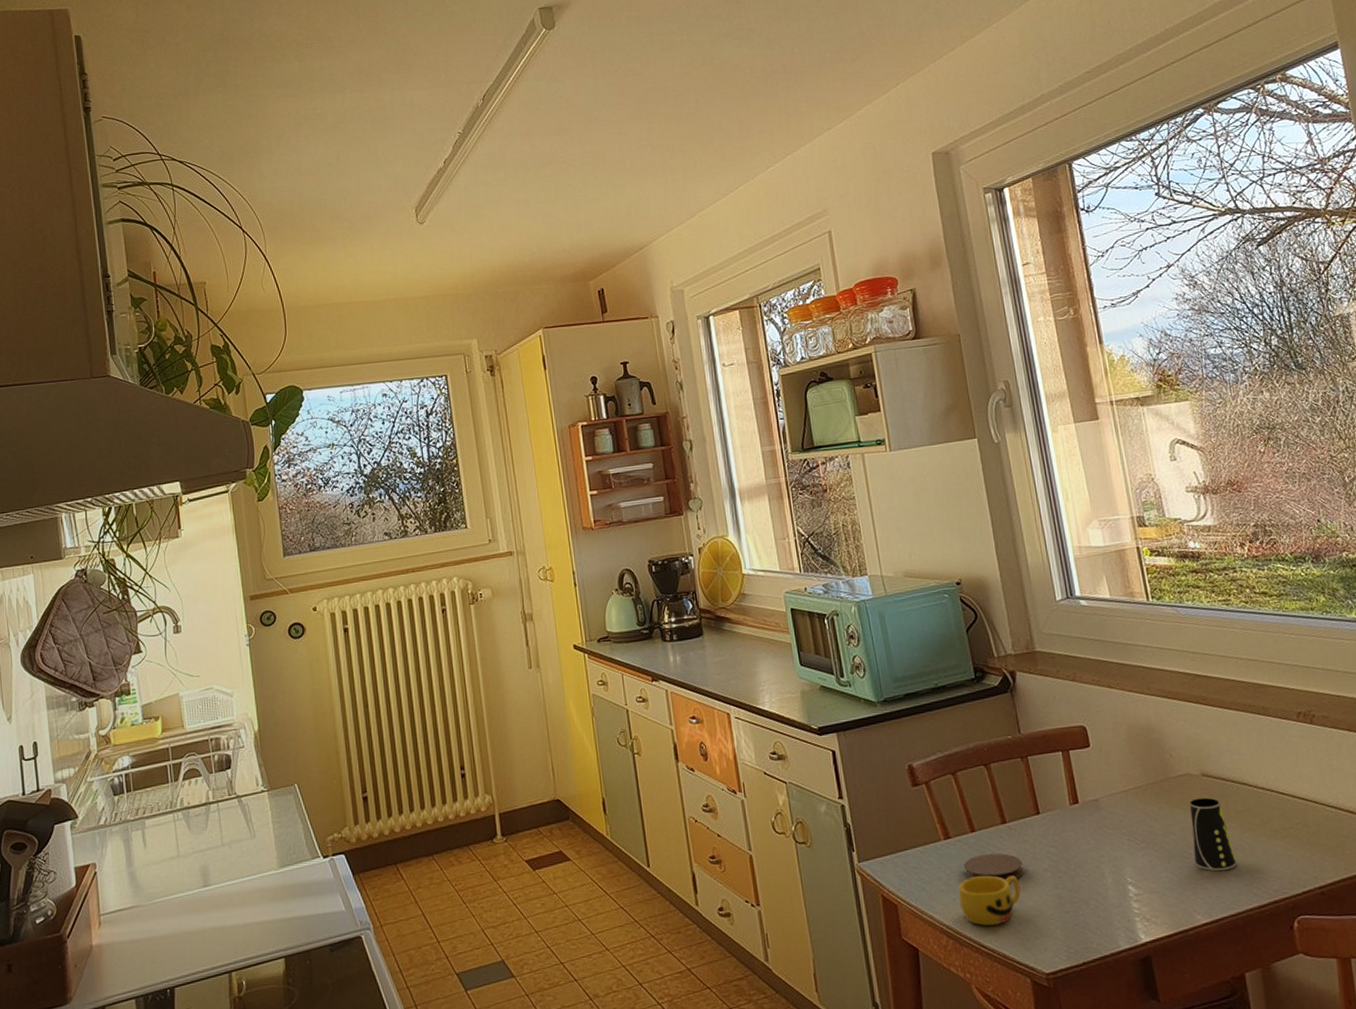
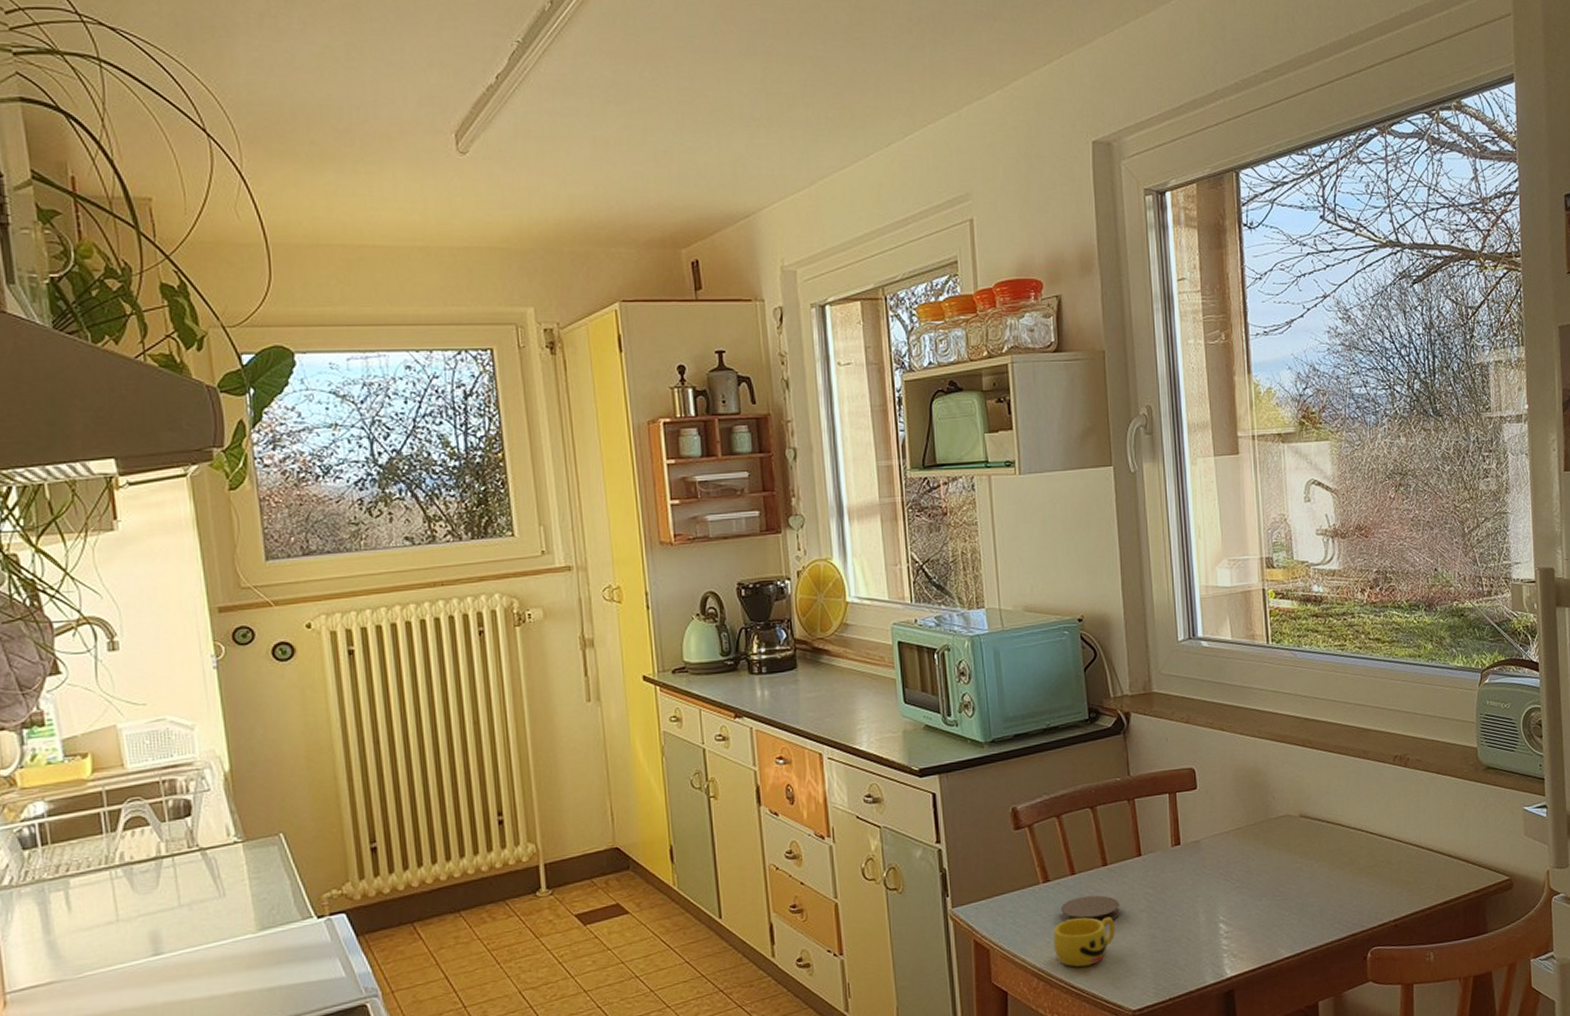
cup: present [1189,797,1237,871] -> none [1284,837,1323,908]

